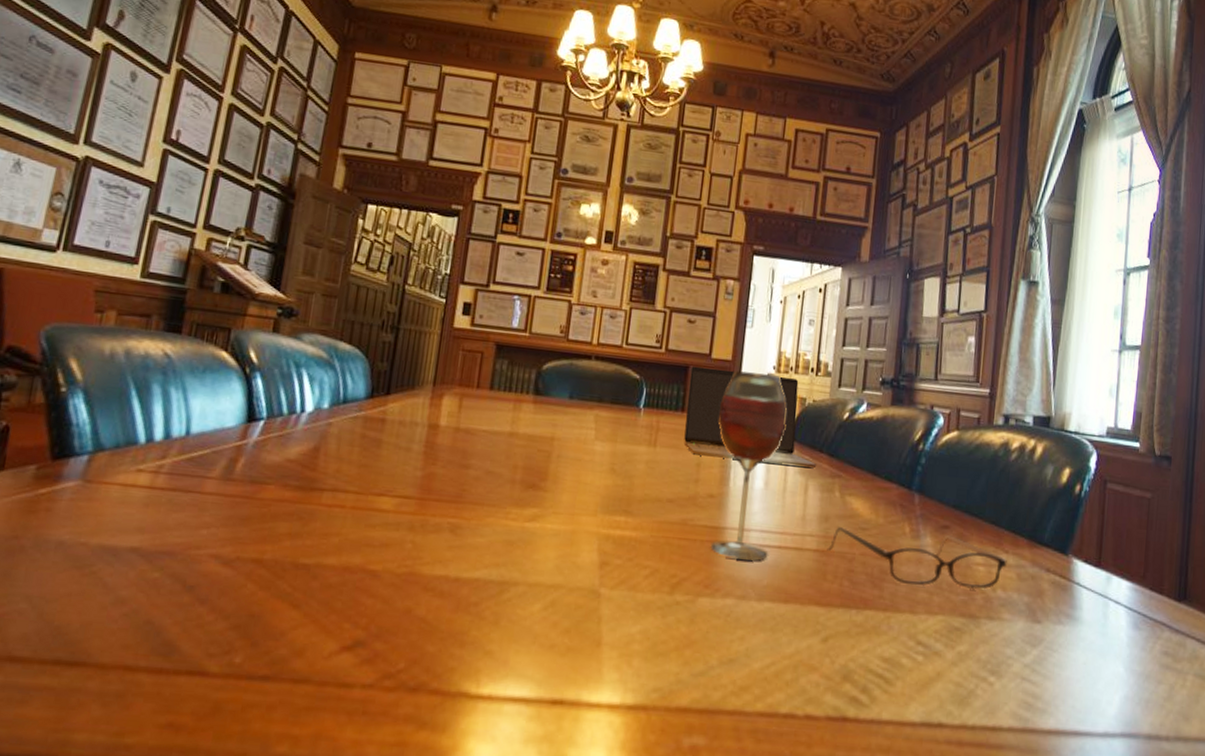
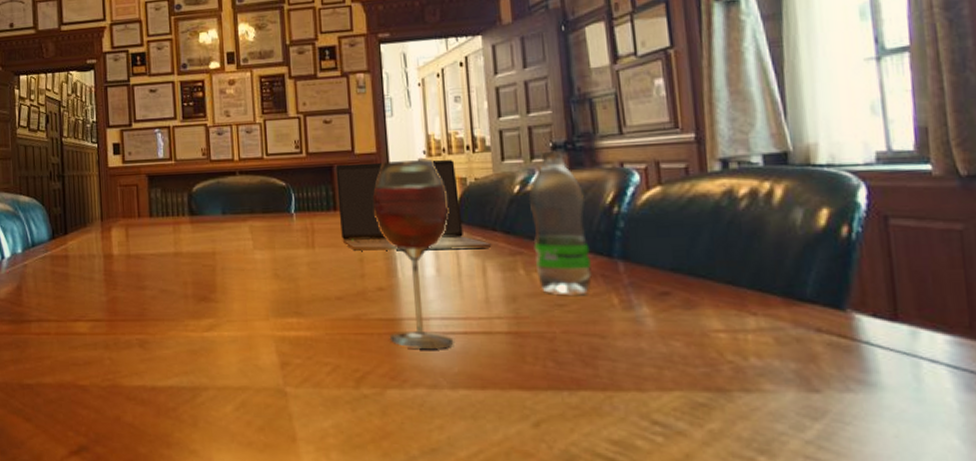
eyeglasses: present [827,527,1007,590] -> none [520,302,758,361]
bottle: none [848,385,899,522] -> present [528,150,593,296]

